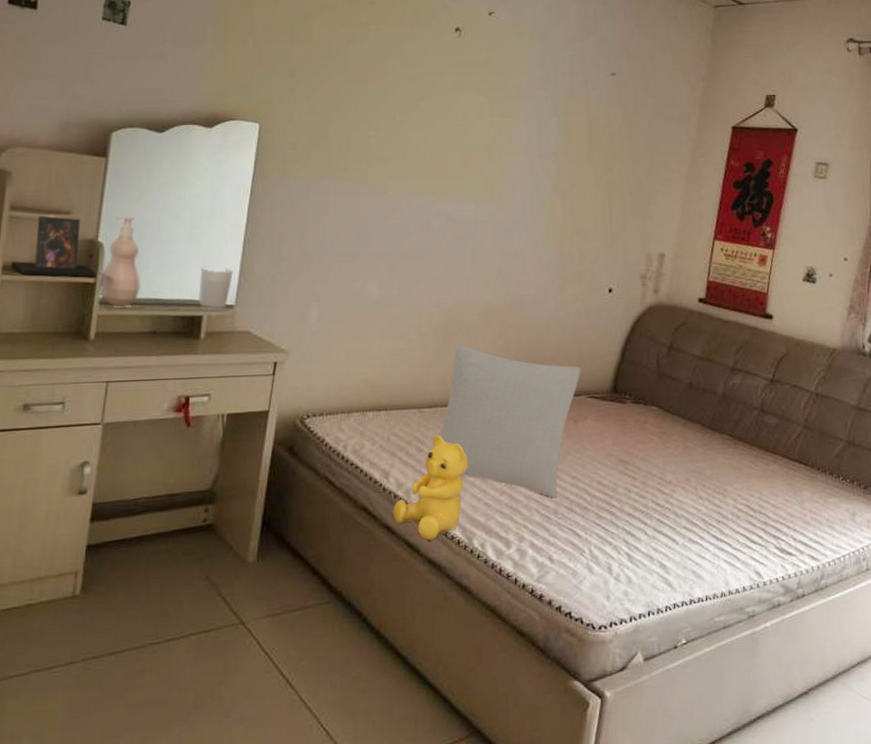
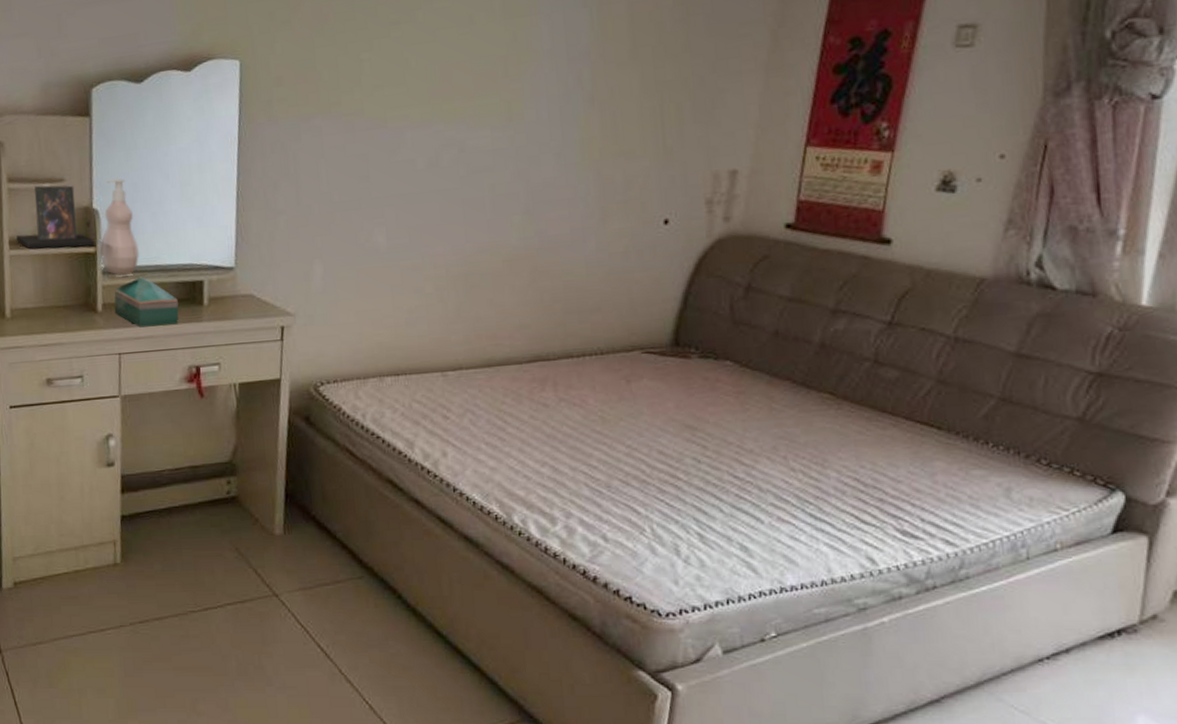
jewelry box: none [107,309,175,357] -> present [114,277,179,328]
candle holder: present [198,266,233,308] -> none [196,226,230,272]
teddy bear: present [392,434,469,541] -> none [420,400,503,516]
pillow: present [439,345,581,498] -> none [466,297,633,469]

